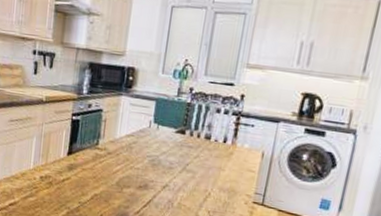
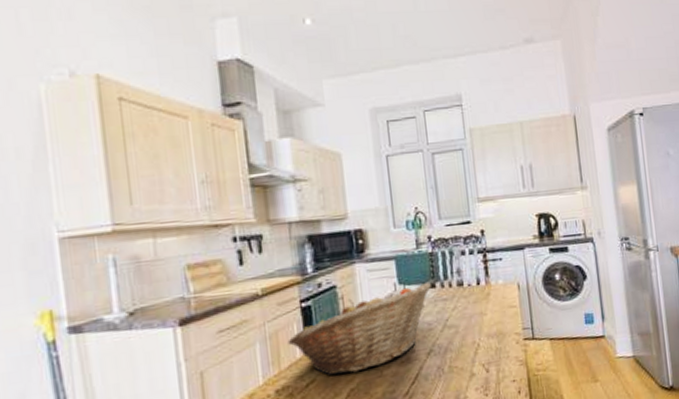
fruit basket: none [56,123,182,184] -> present [287,283,431,375]

